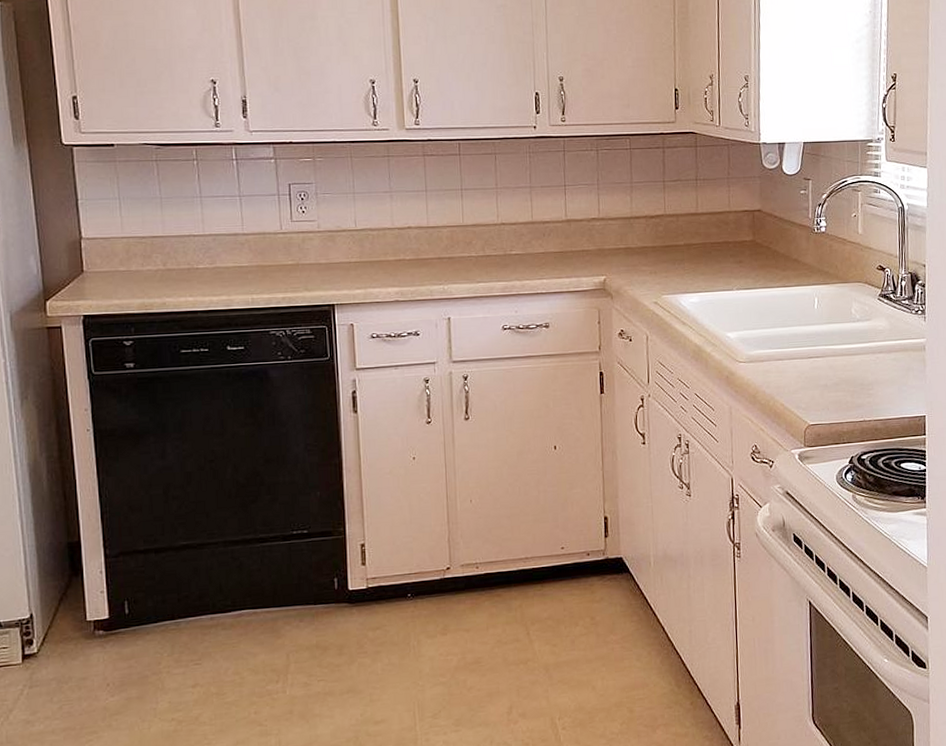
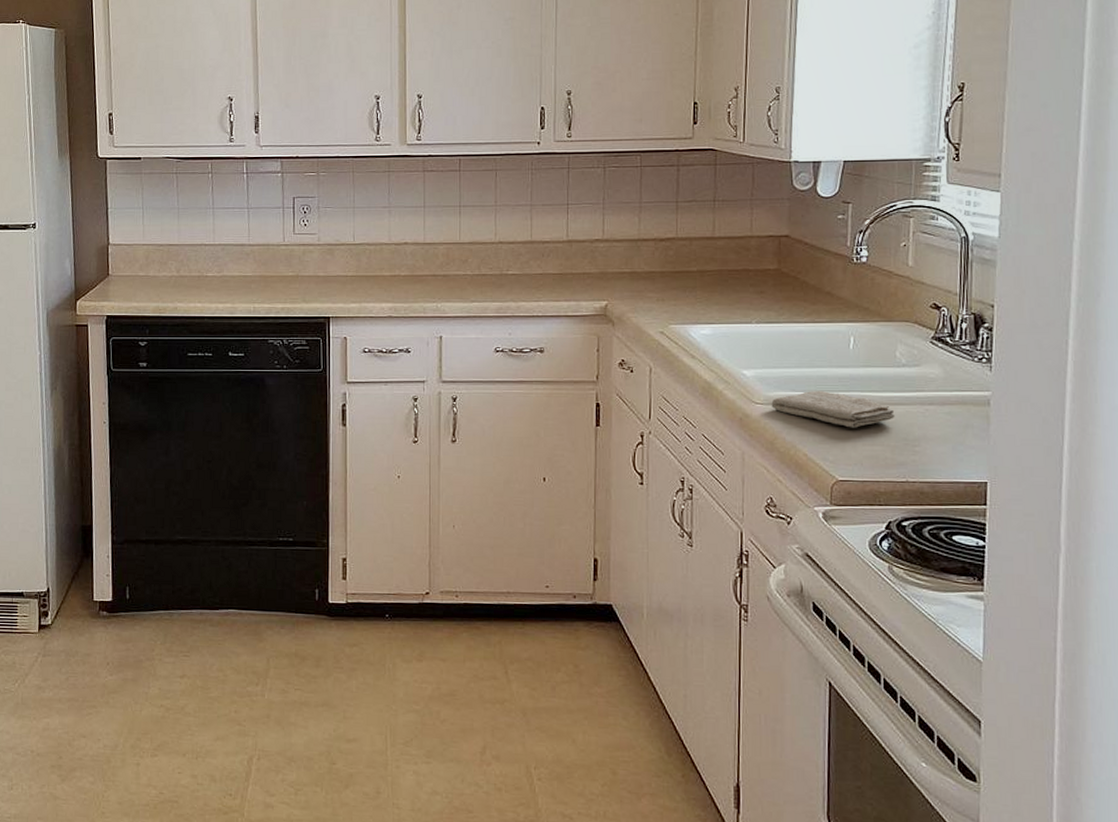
washcloth: none [752,346,853,378] -> present [771,390,895,428]

